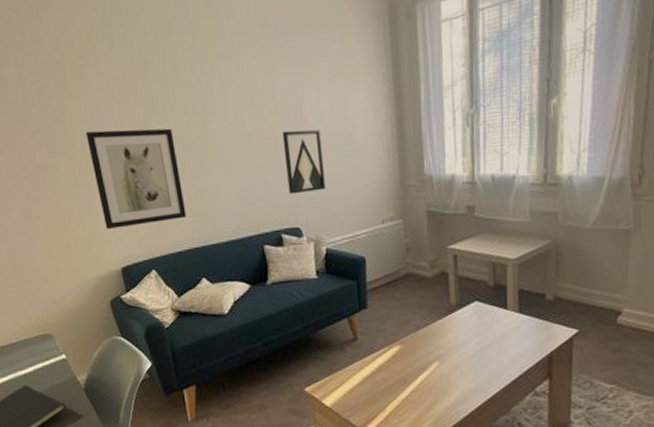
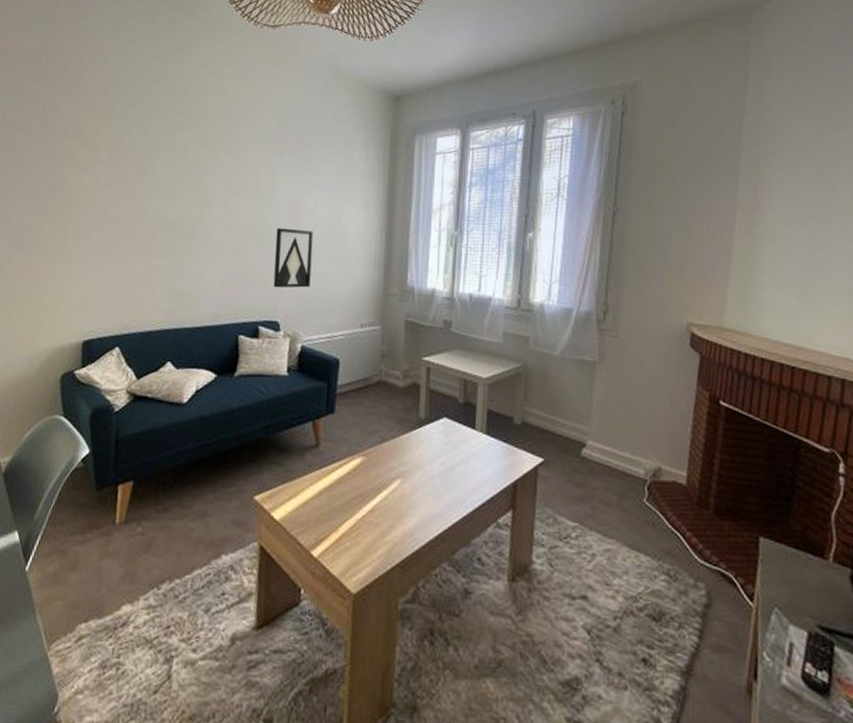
wall art: present [85,128,187,230] -> none [77,201,169,300]

